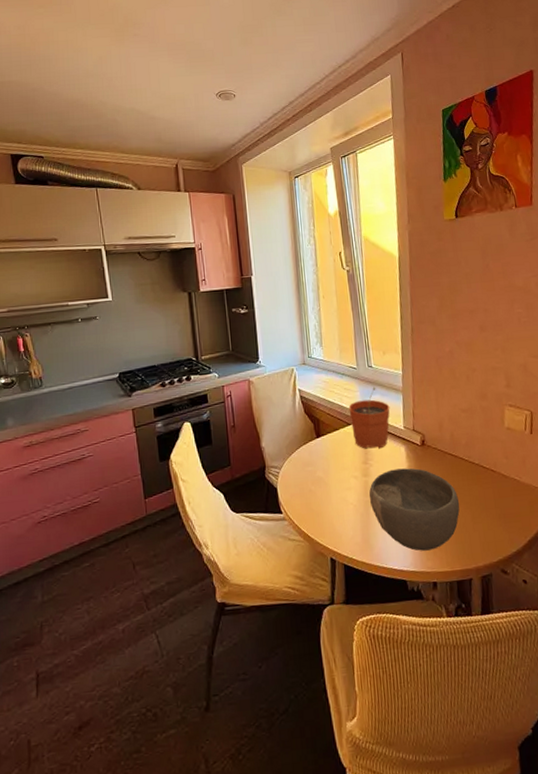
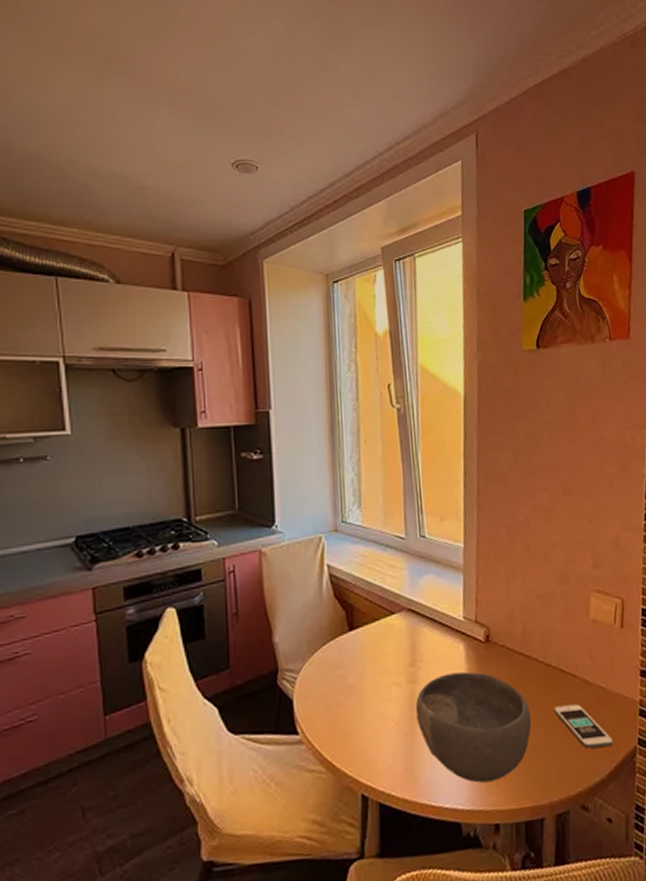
plant pot: present [348,387,390,449] -> none [393,563,447,647]
smartphone: none [477,492,526,526] -> present [554,704,613,748]

